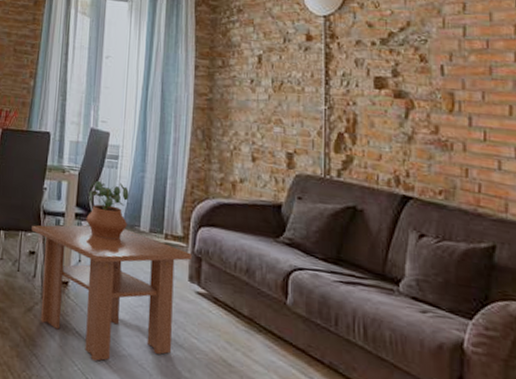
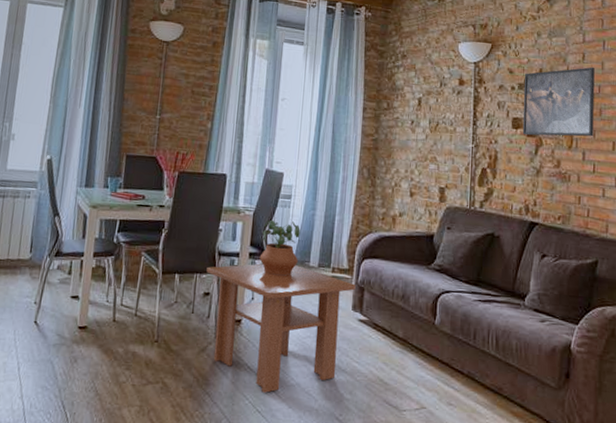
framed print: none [387,18,482,99] -> present [522,66,595,137]

